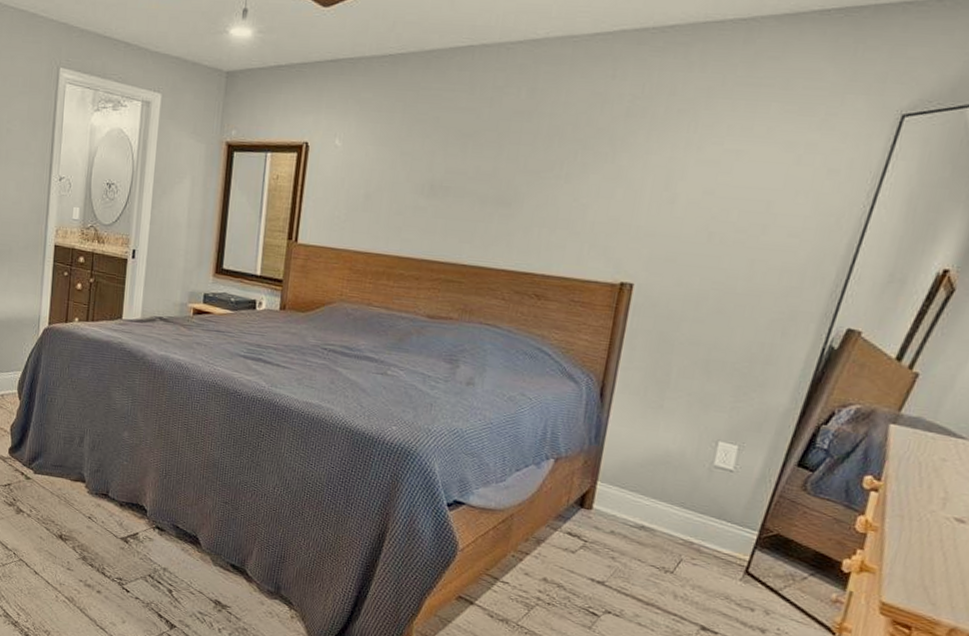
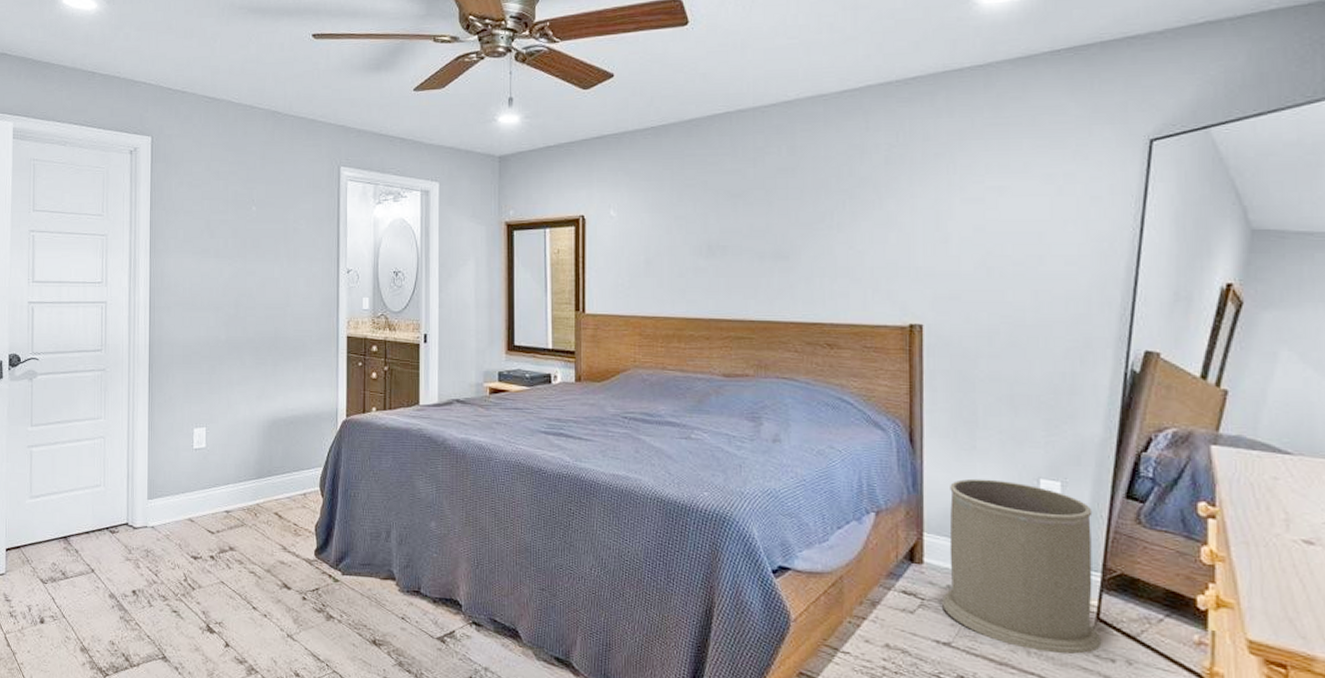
trash can: none [603,435,763,602] -> present [942,478,1102,655]

